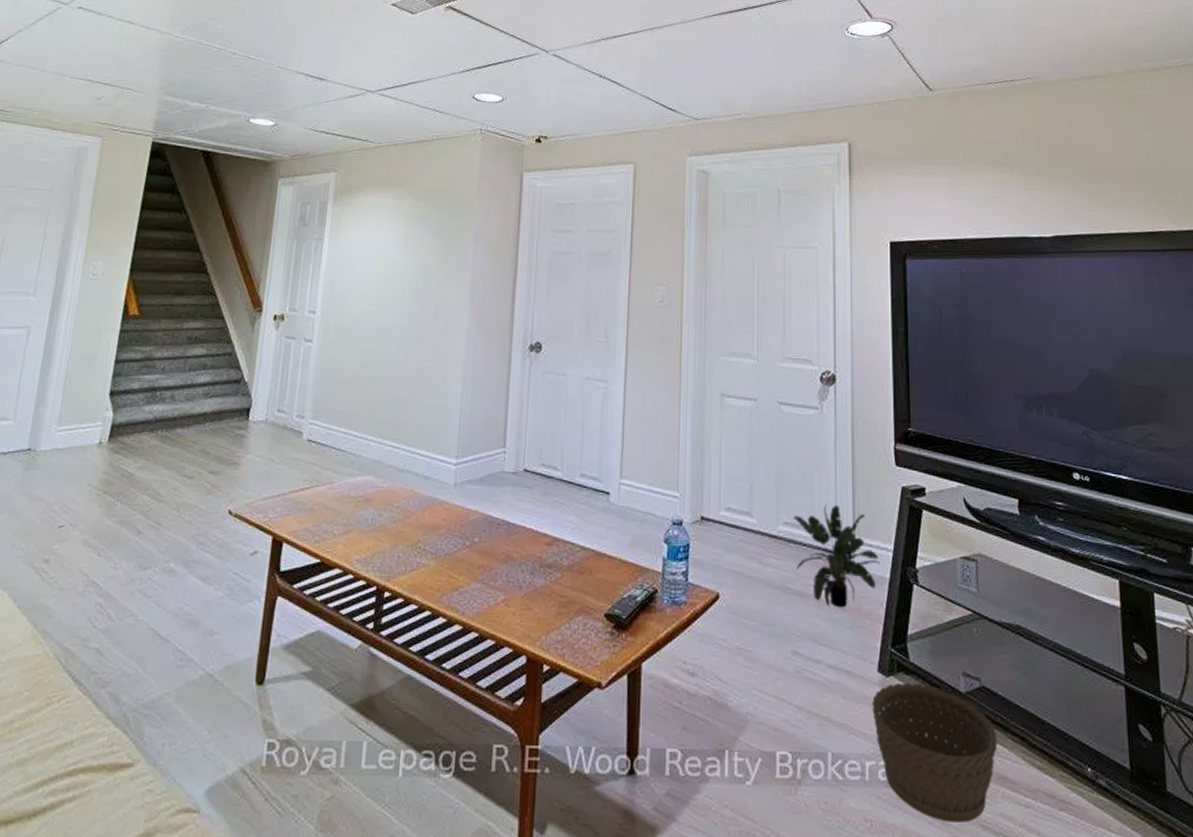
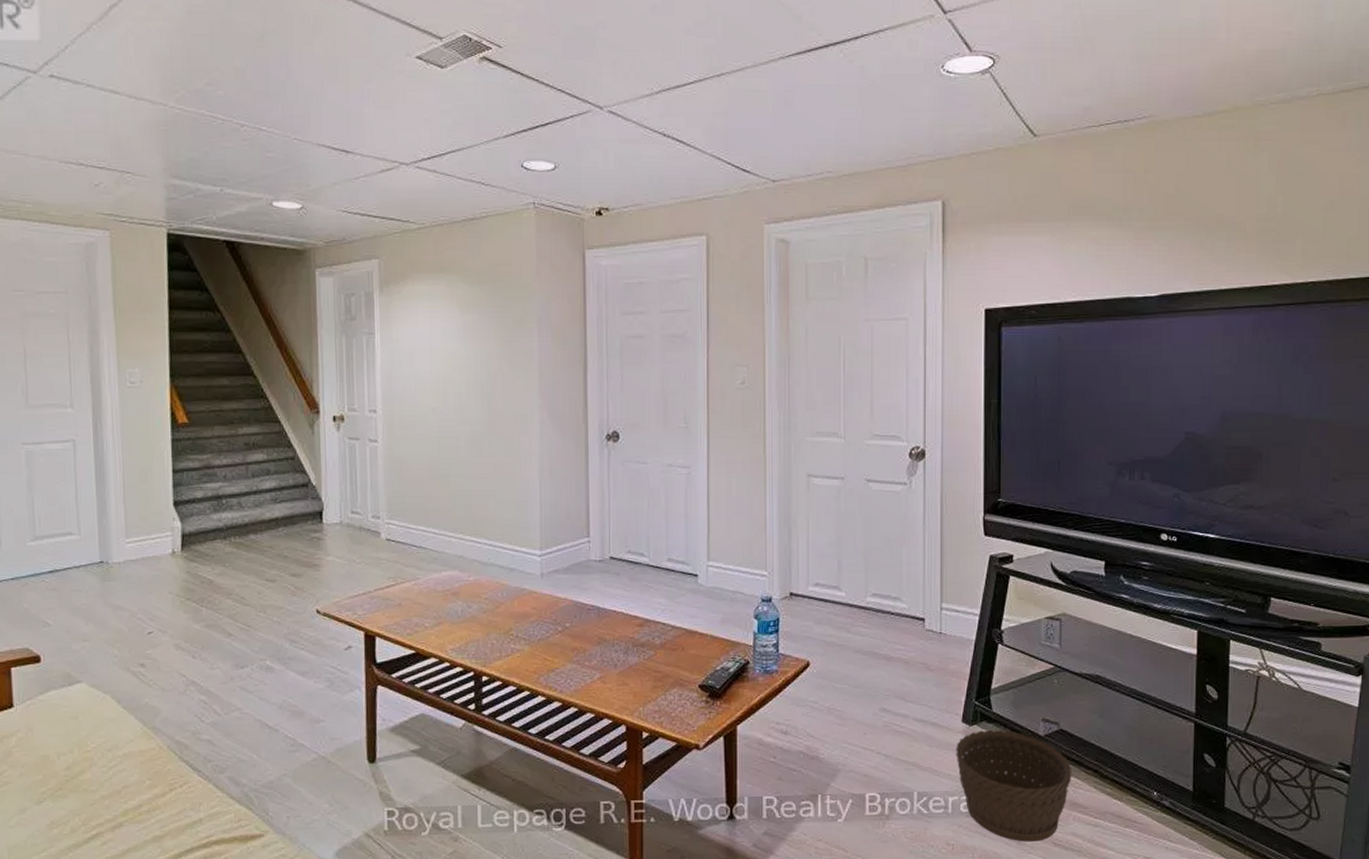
potted plant: present [794,505,881,608] -> none [882,576,967,668]

